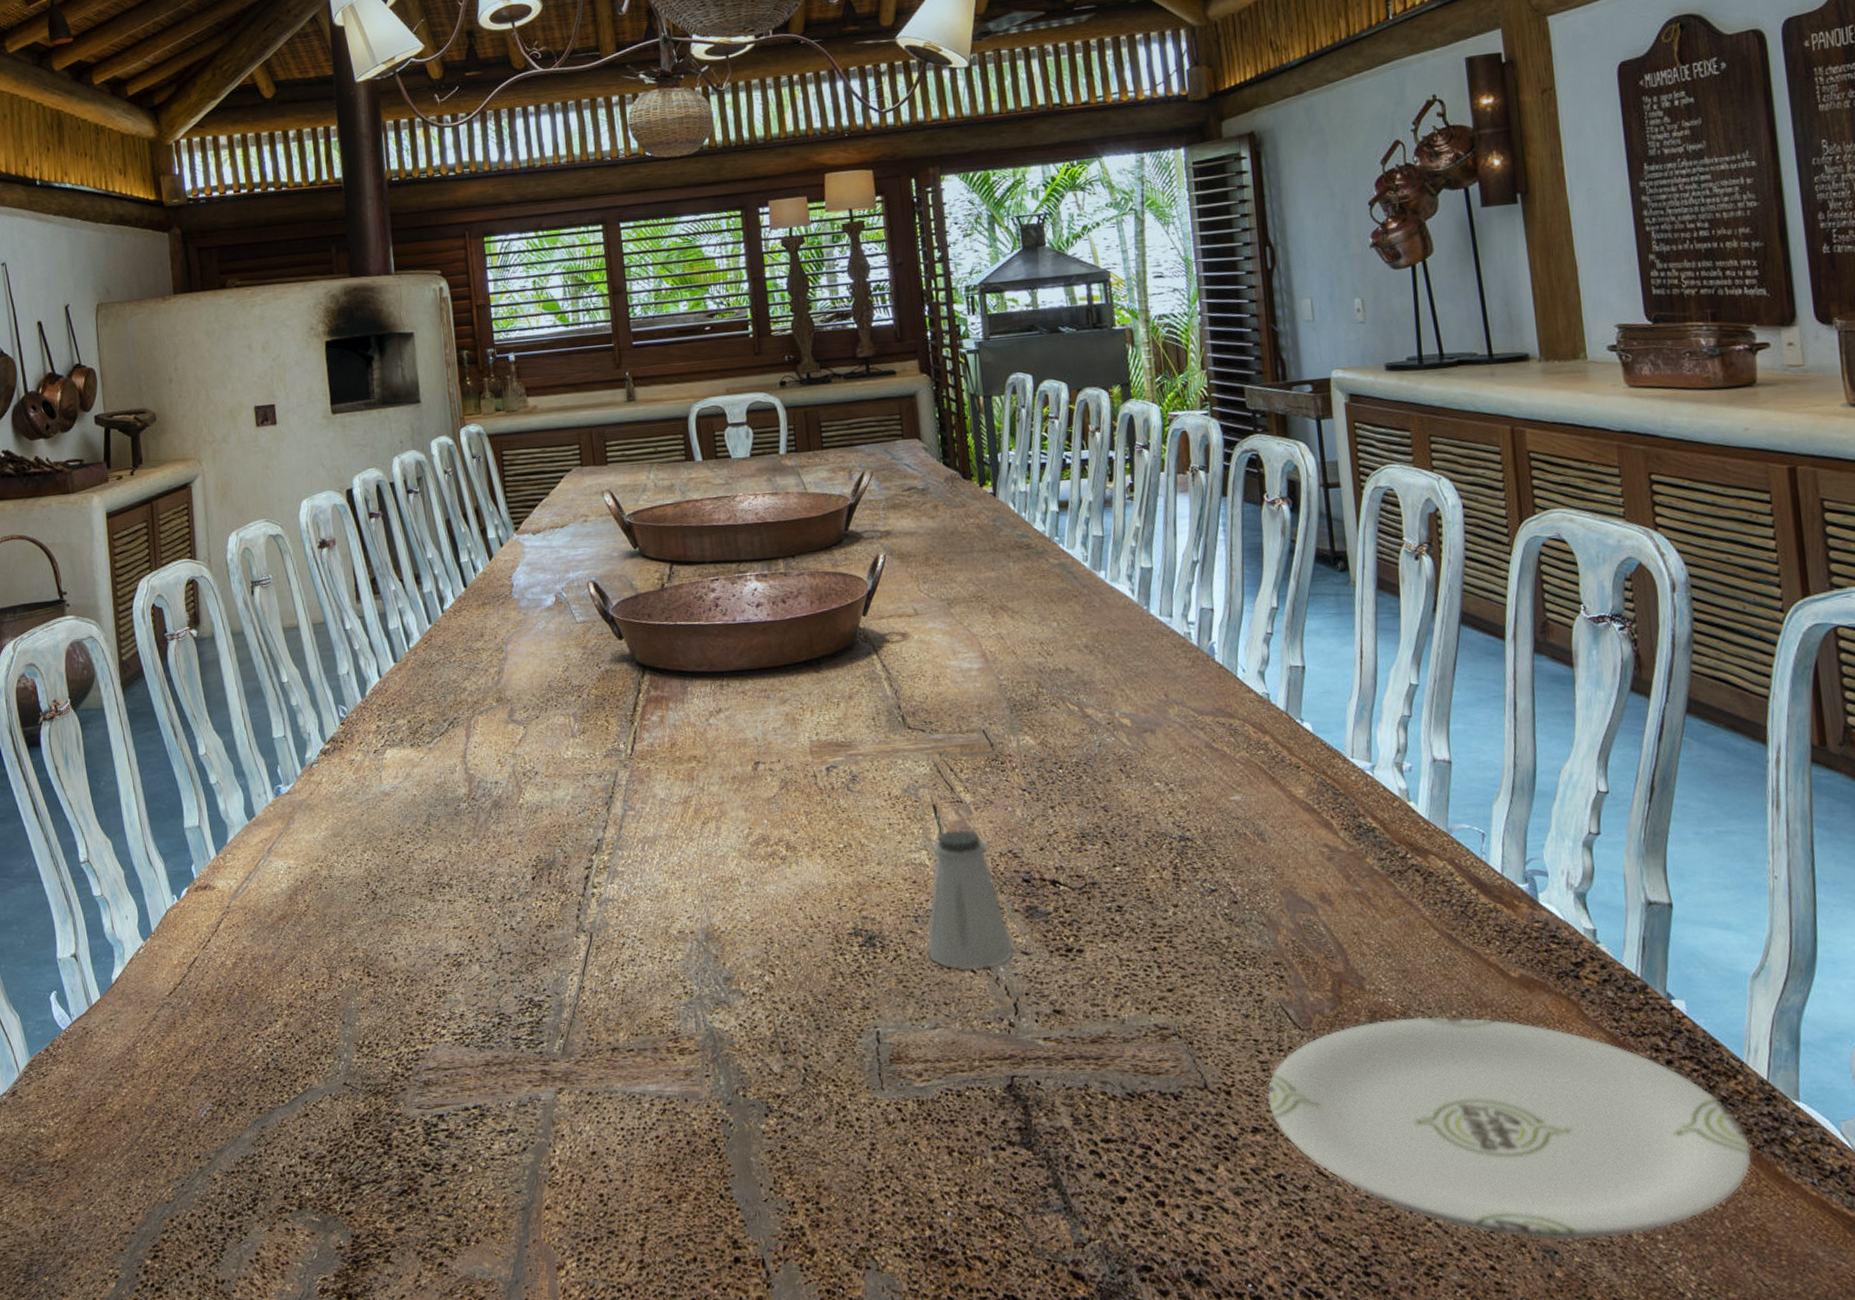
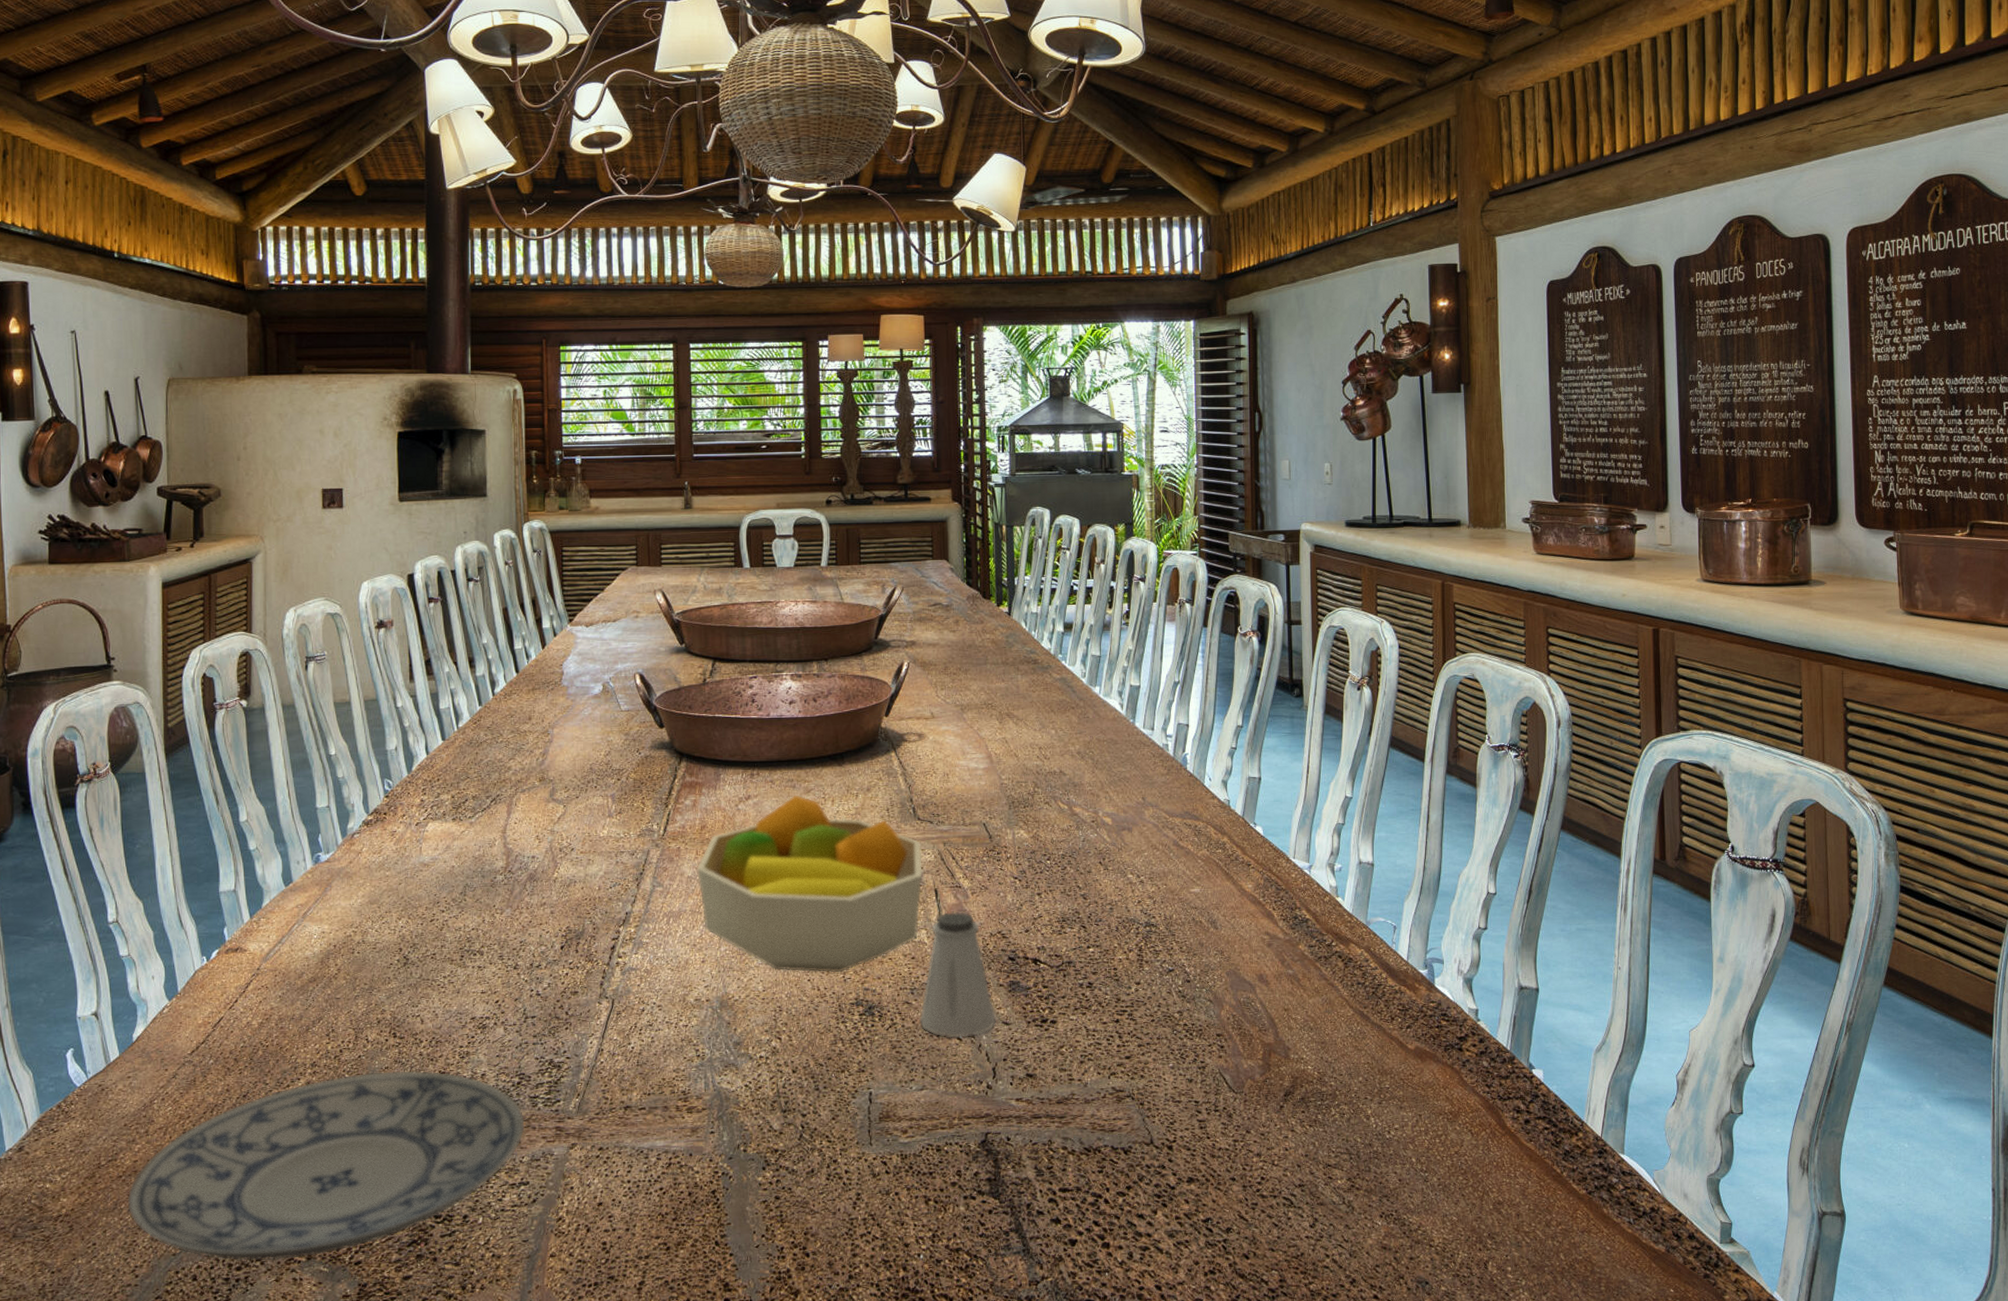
plate: none [118,1011,509,1209] -> present [127,1070,525,1261]
fruit bowl: none [668,706,919,901] -> present [696,794,923,973]
plate: present [1266,1017,1752,1240] -> none [1202,1082,1584,1272]

